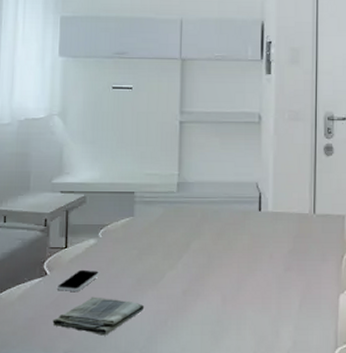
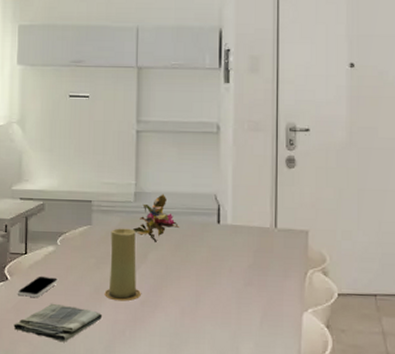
candle: none [146,218,183,291] -> present [104,228,141,301]
flower: none [175,183,222,231] -> present [132,194,180,242]

